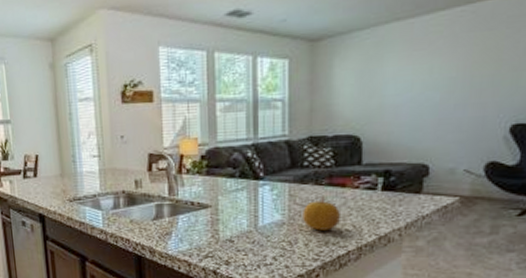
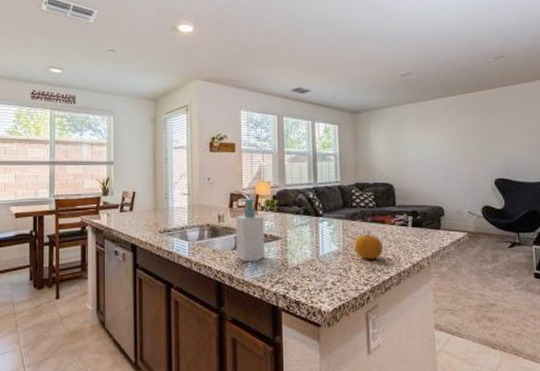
soap bottle: none [156,160,191,233] -> present [236,199,265,262]

